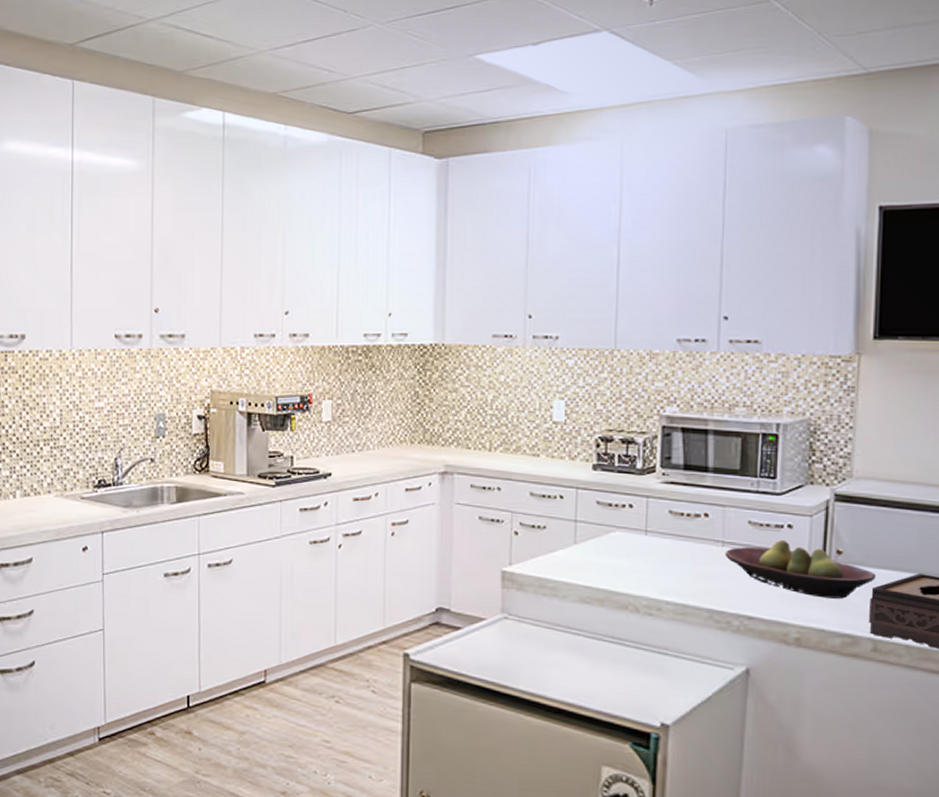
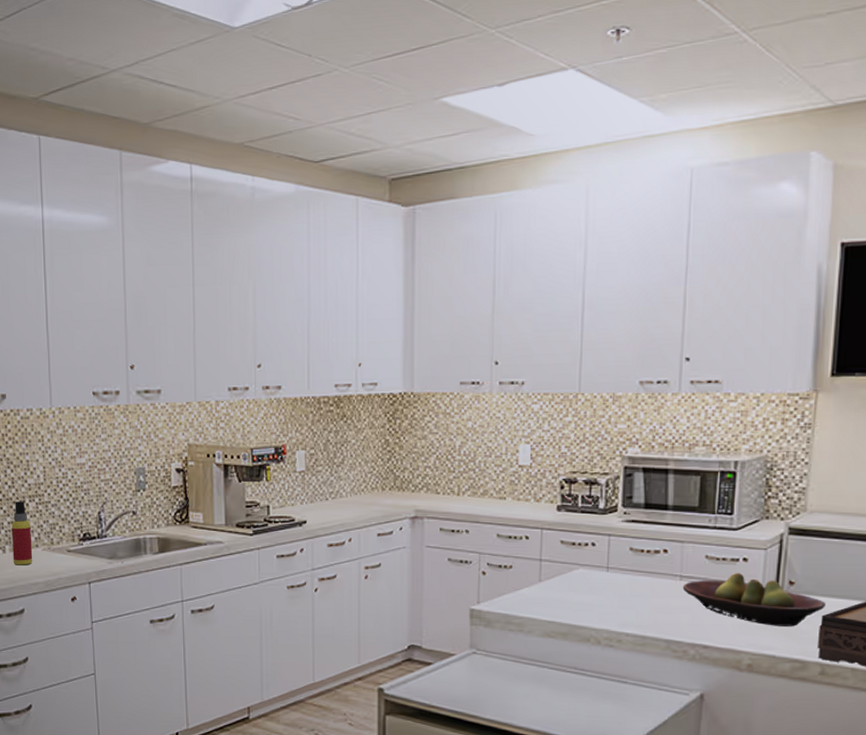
spray bottle: none [23,444,45,512] -> present [11,500,33,565]

